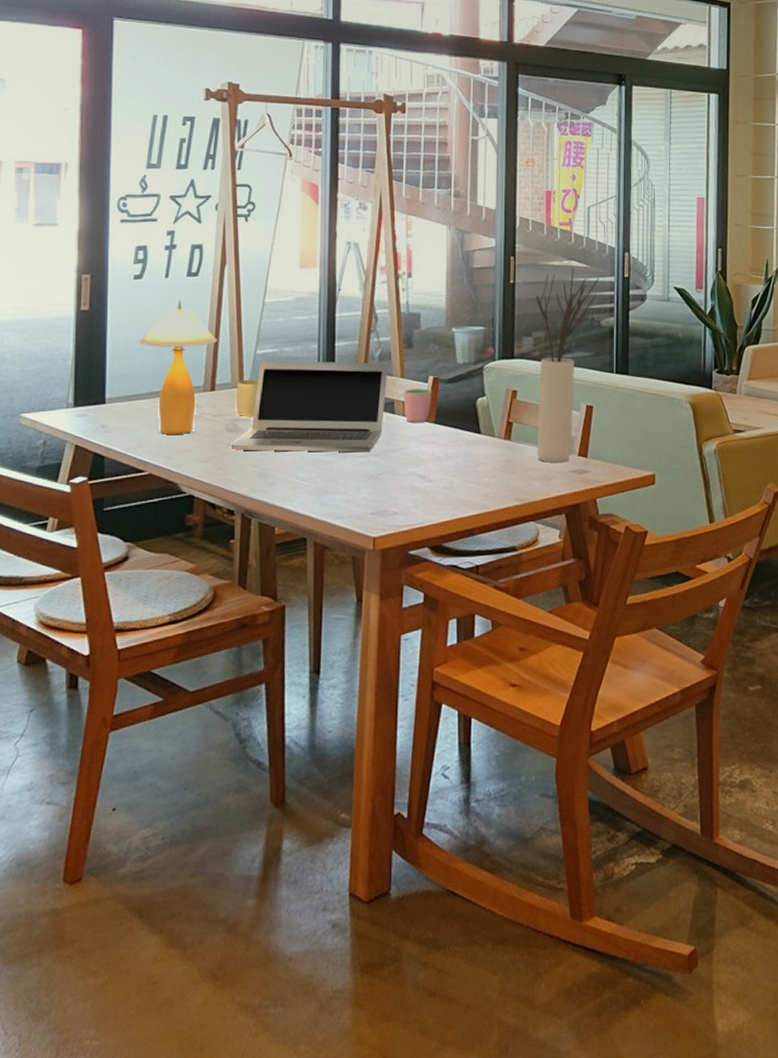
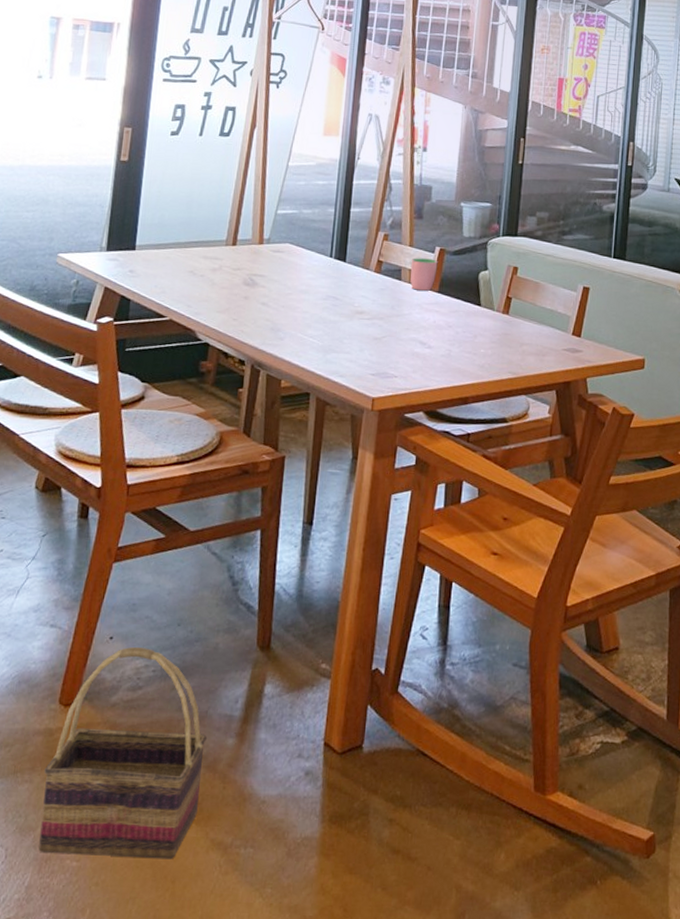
woven basket: none [54,815,225,1035] -> present [38,646,207,860]
table lamp: present [138,300,218,434] -> none [170,158,243,284]
laptop: present [230,360,389,453] -> none [246,220,399,316]
mug: present [235,379,259,416] -> none [254,237,277,272]
vase: present [535,268,599,463] -> none [532,153,604,340]

